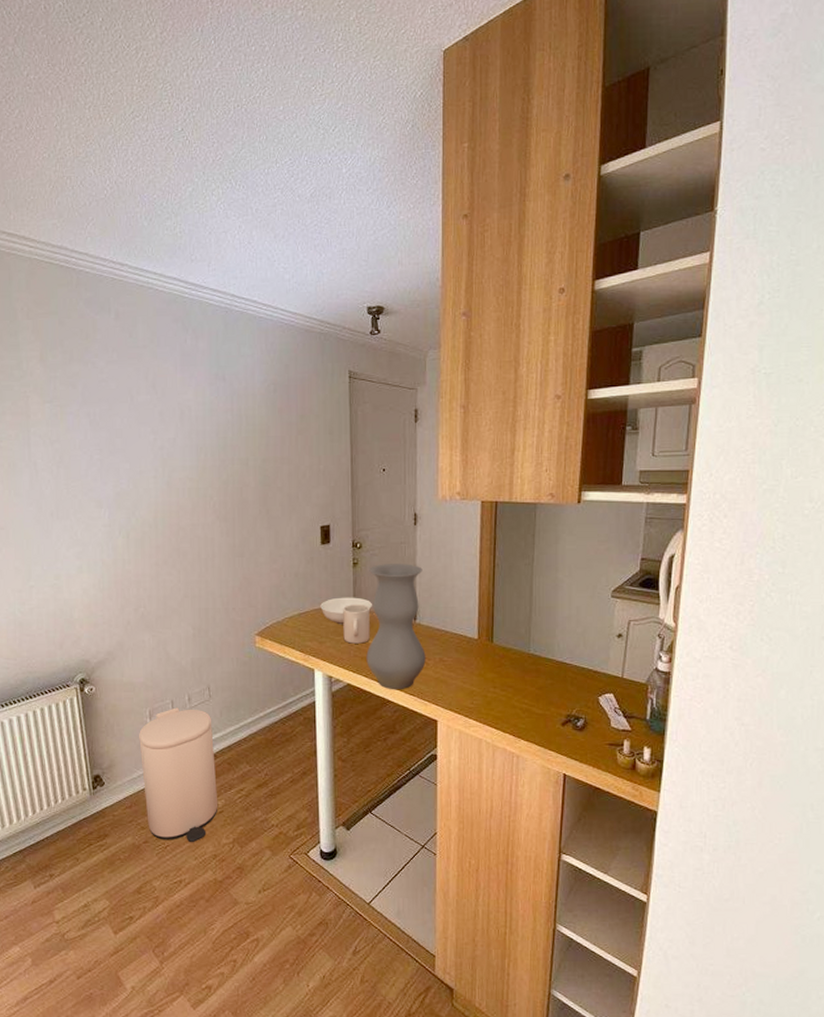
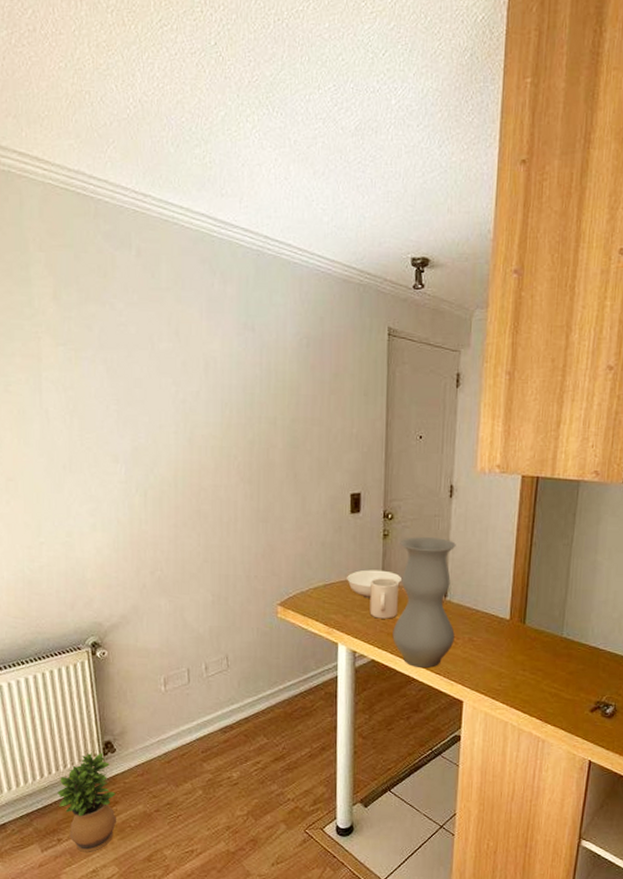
potted plant: none [49,787,106,887] -> present [57,752,116,852]
pedal bin: present [139,707,218,843] -> none [153,676,233,814]

